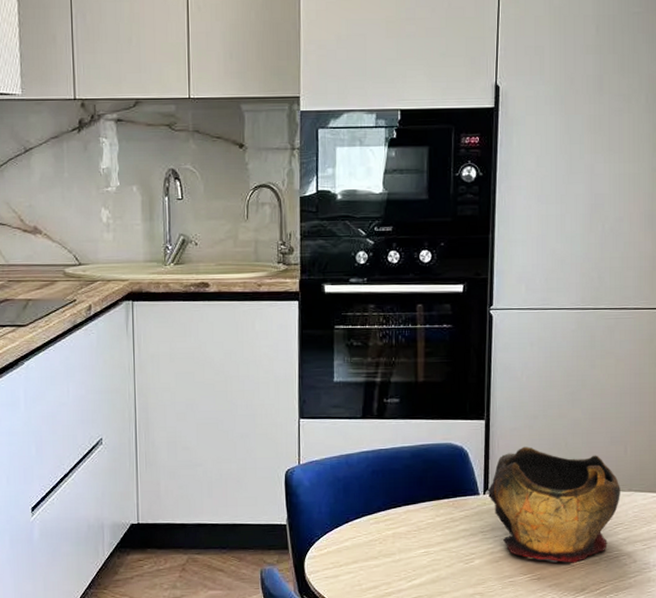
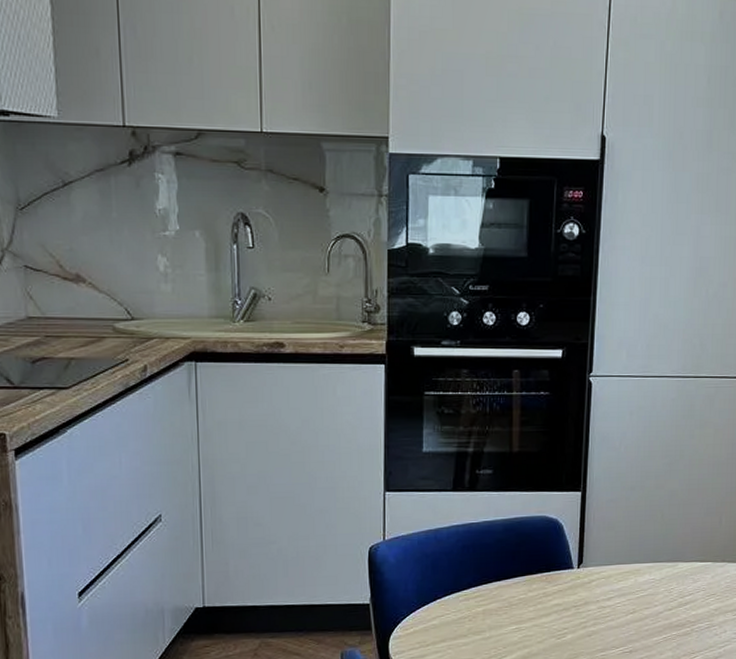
decorative bowl: present [487,446,620,563] -> none [581,518,714,635]

